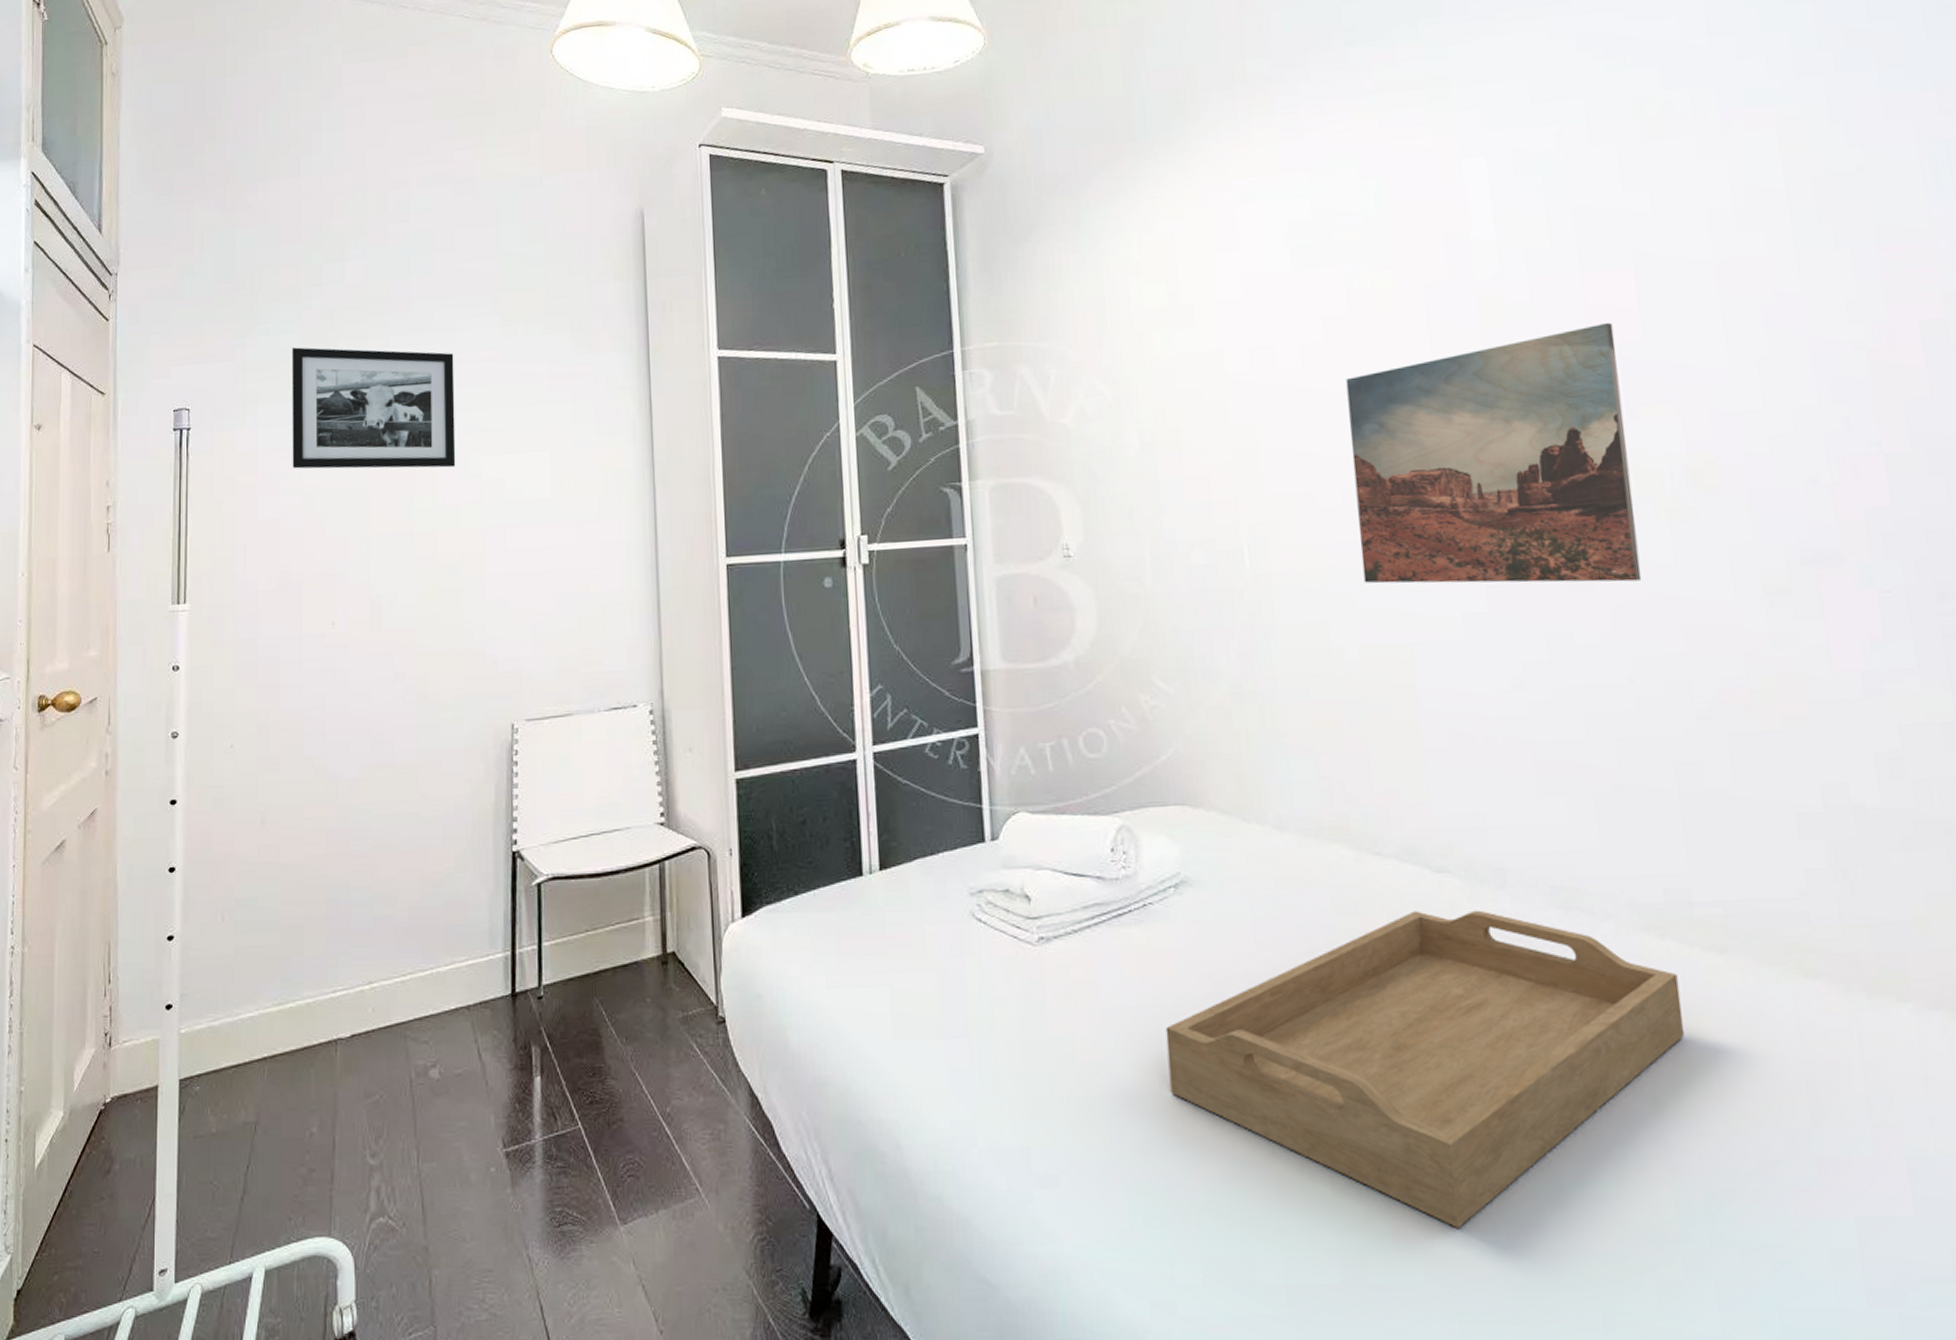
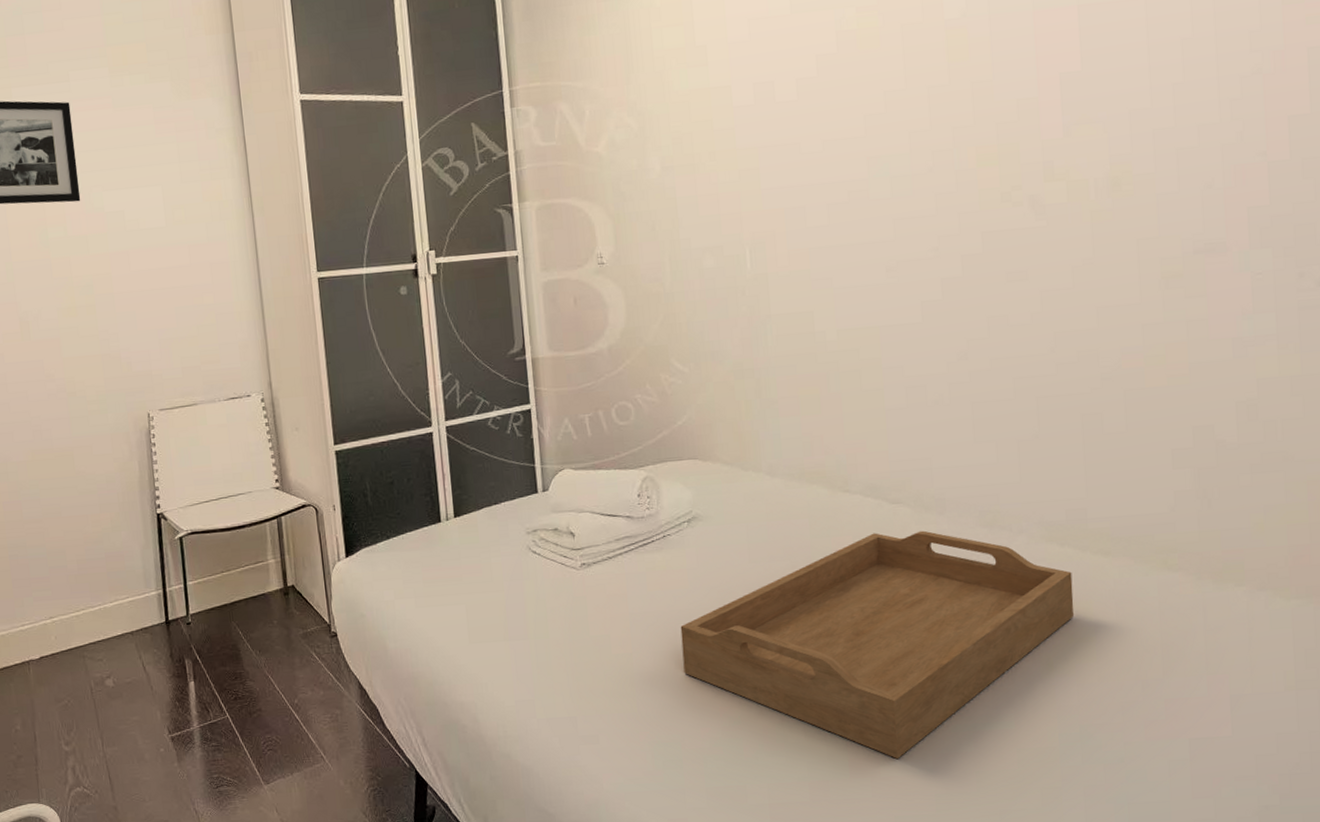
wall art: present [1345,322,1642,584] -> none [833,54,1066,279]

